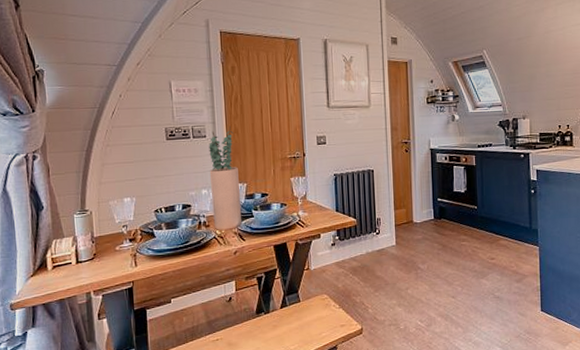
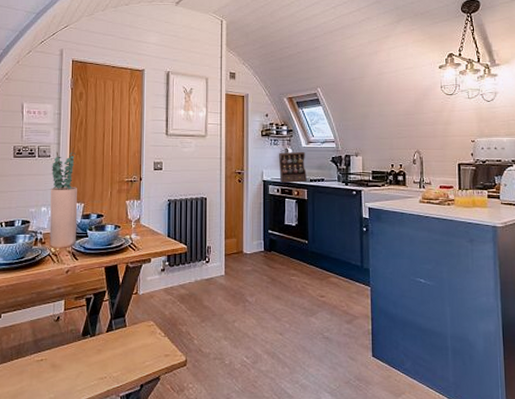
spice rack: none [445,117,474,150] -> present [278,151,307,183]

